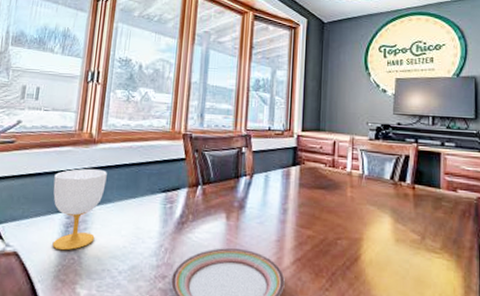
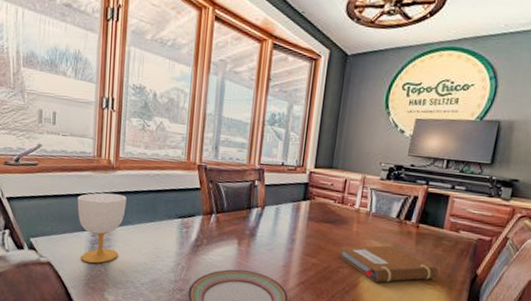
notebook: none [334,210,444,255] -> present [339,245,439,283]

